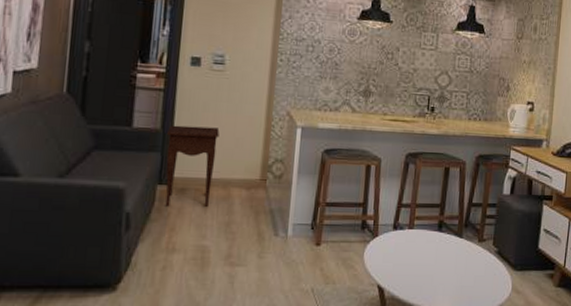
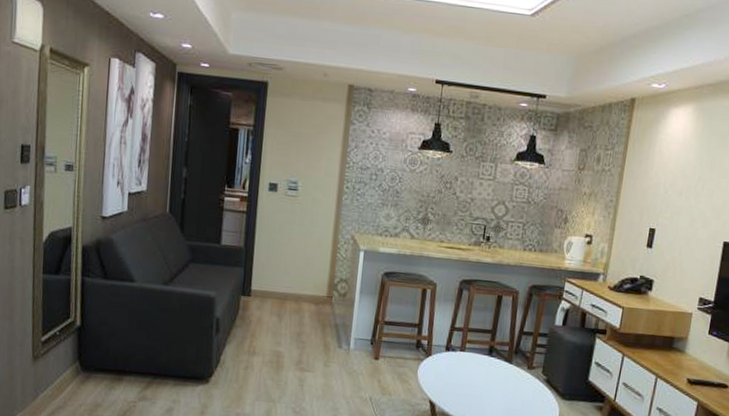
side table: present [165,125,220,207] -> none [247,244,293,318]

